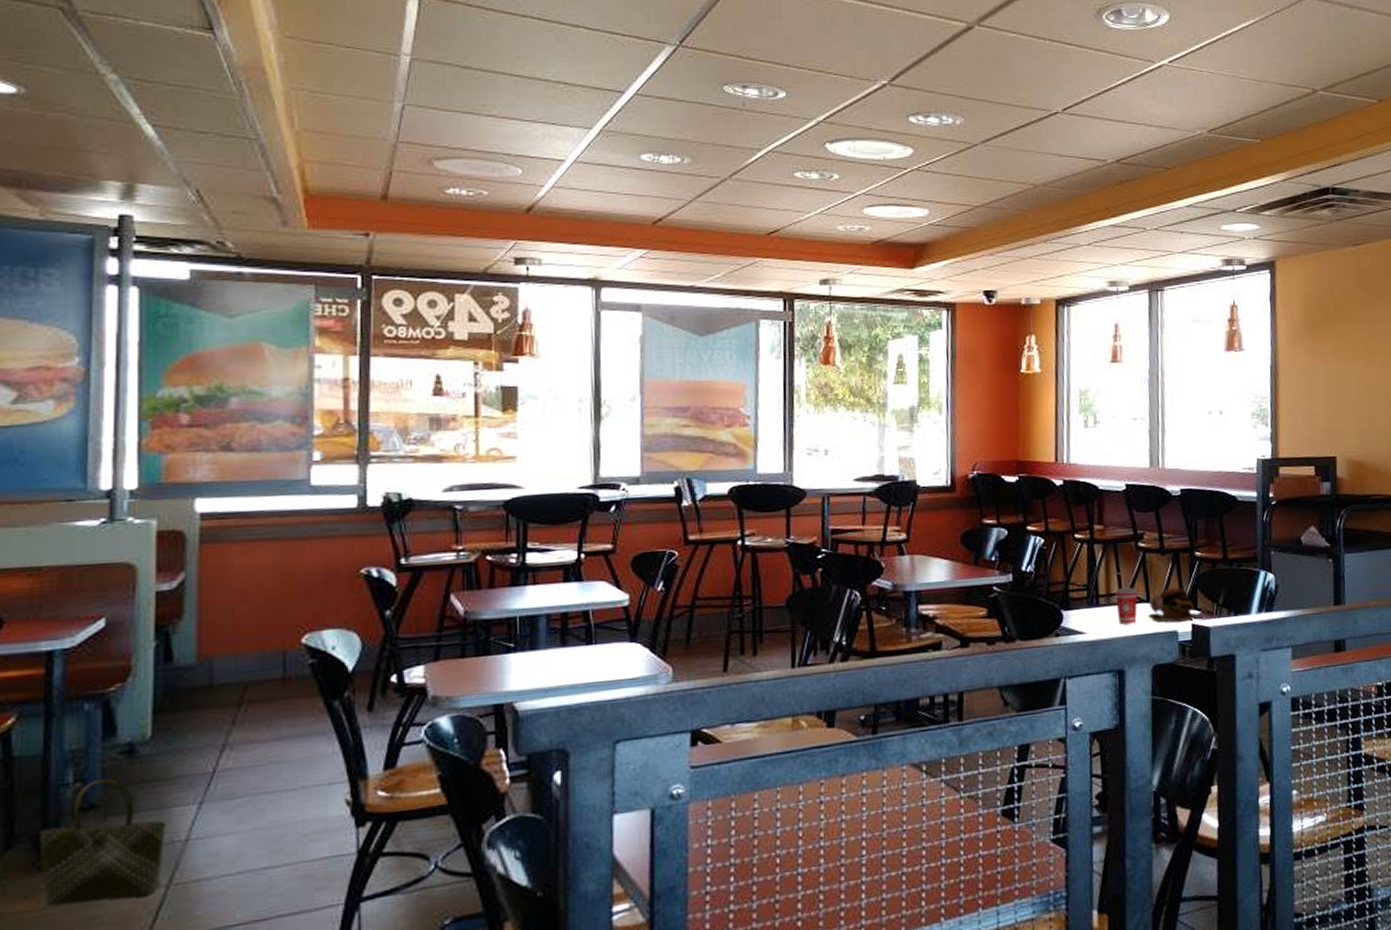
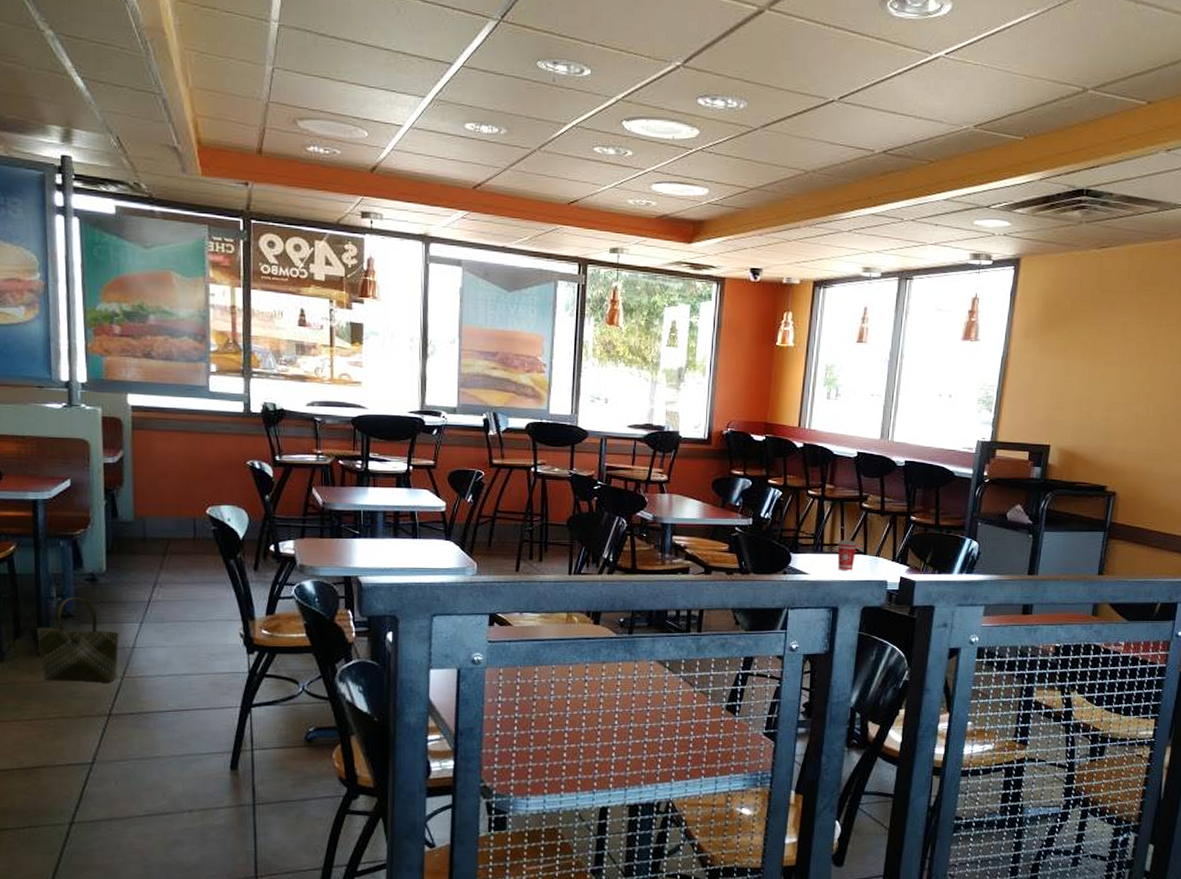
burger: present [1148,587,1206,622] -> none [863,544,914,574]

